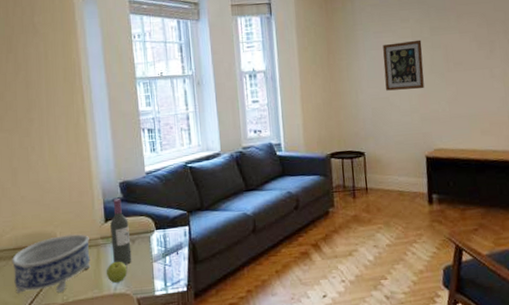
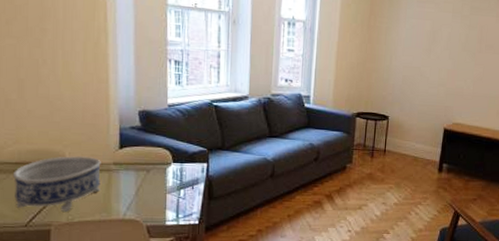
apple: present [107,262,127,283] -> none [117,189,138,209]
wine bottle: present [110,198,132,265] -> none [124,127,146,193]
wall art: present [383,40,424,91] -> none [419,15,461,65]

